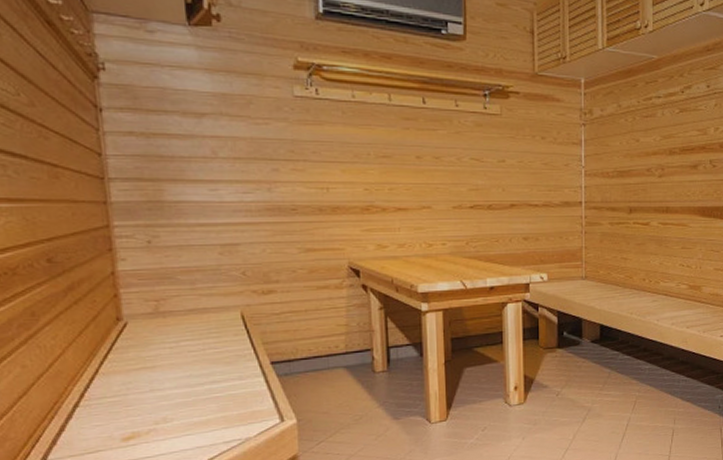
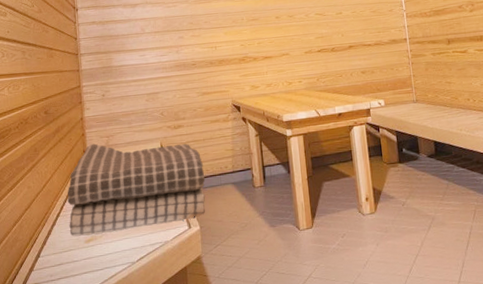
towel: none [90,309,307,433] -> present [67,143,206,237]

